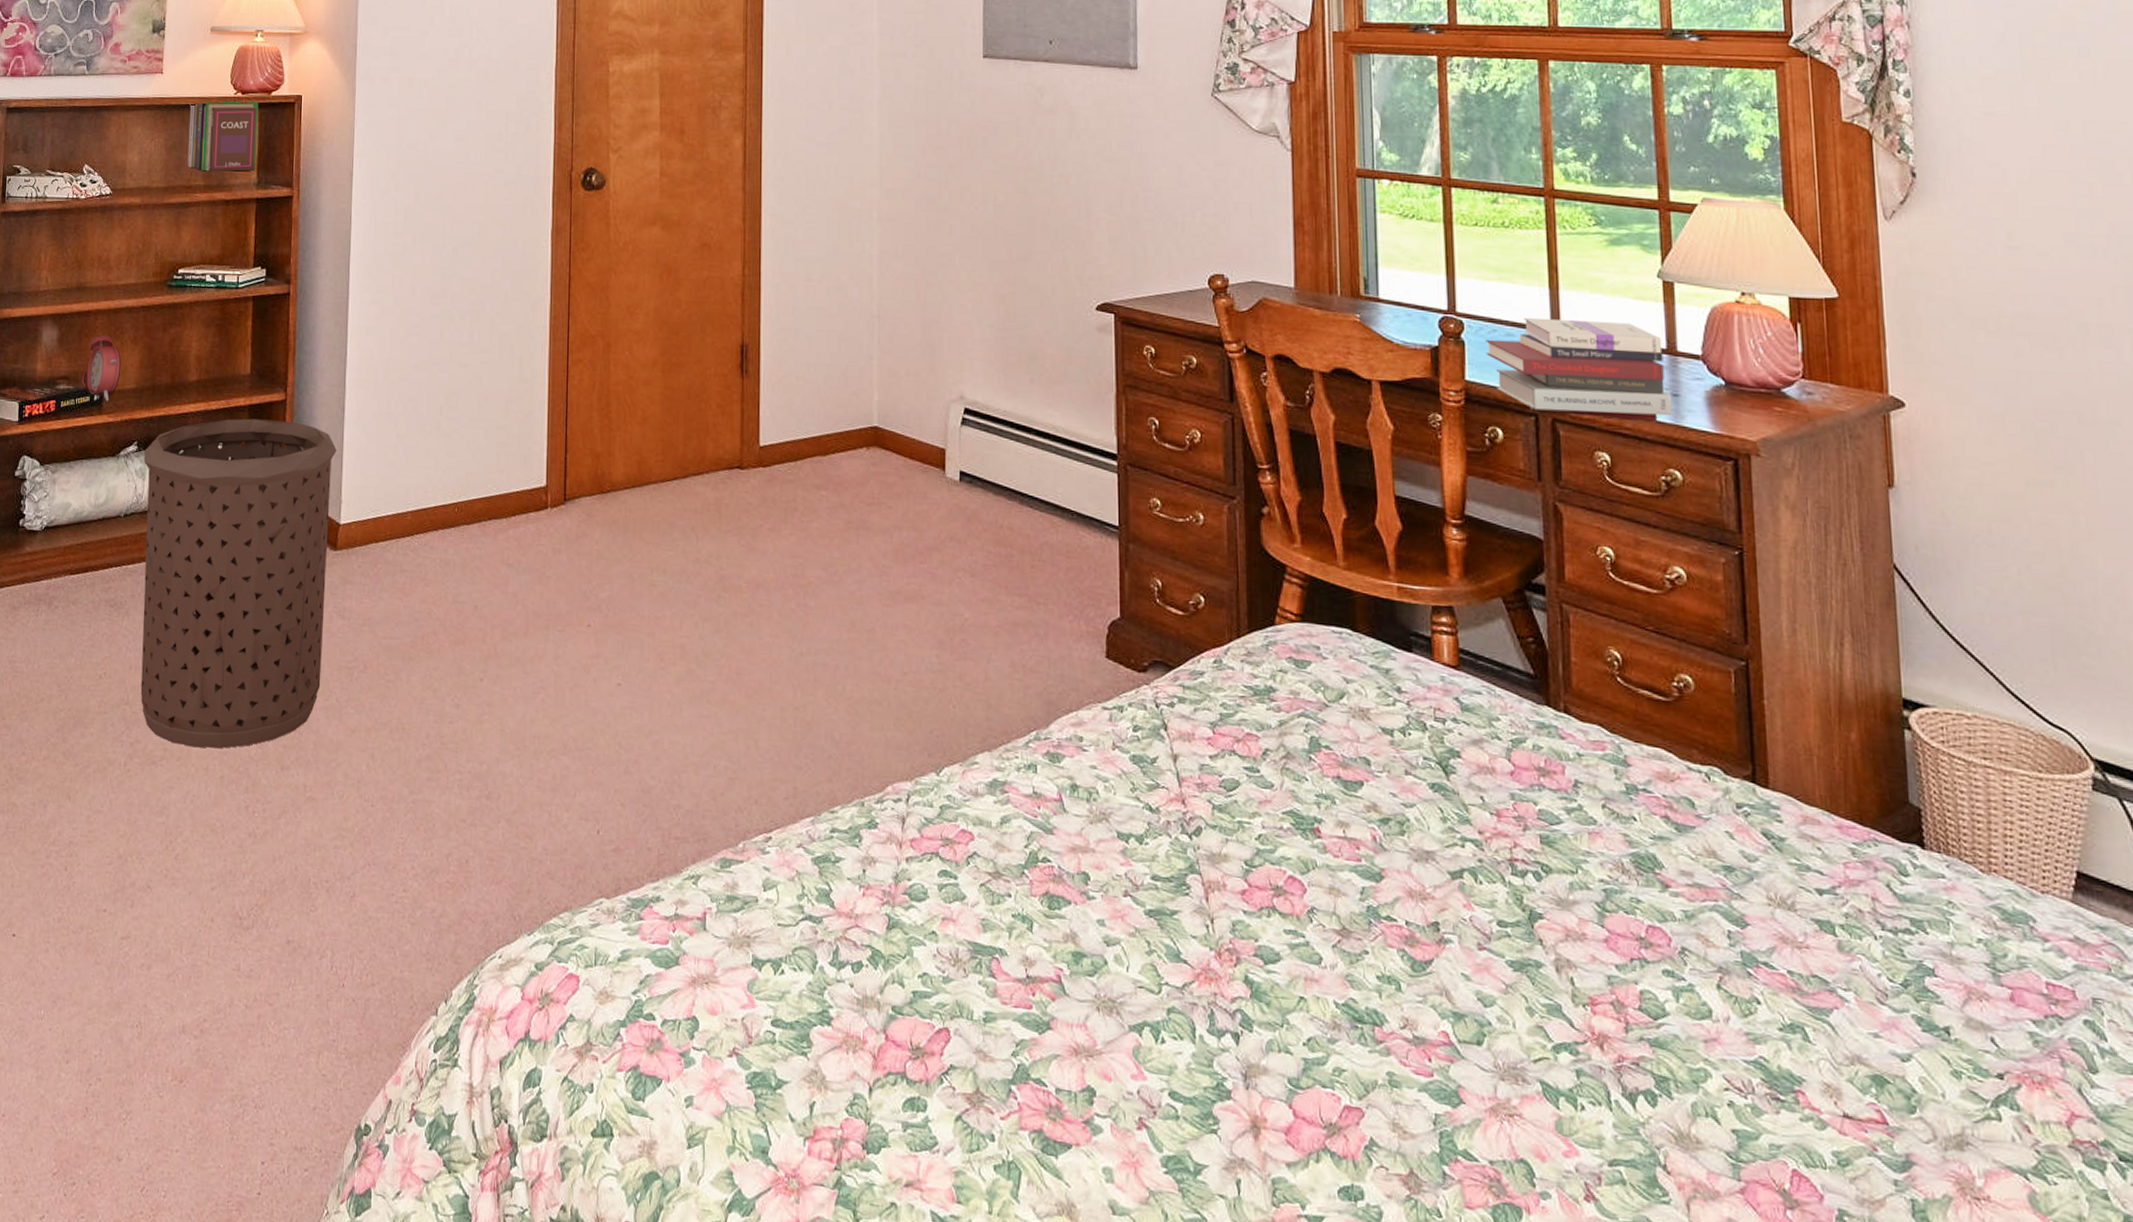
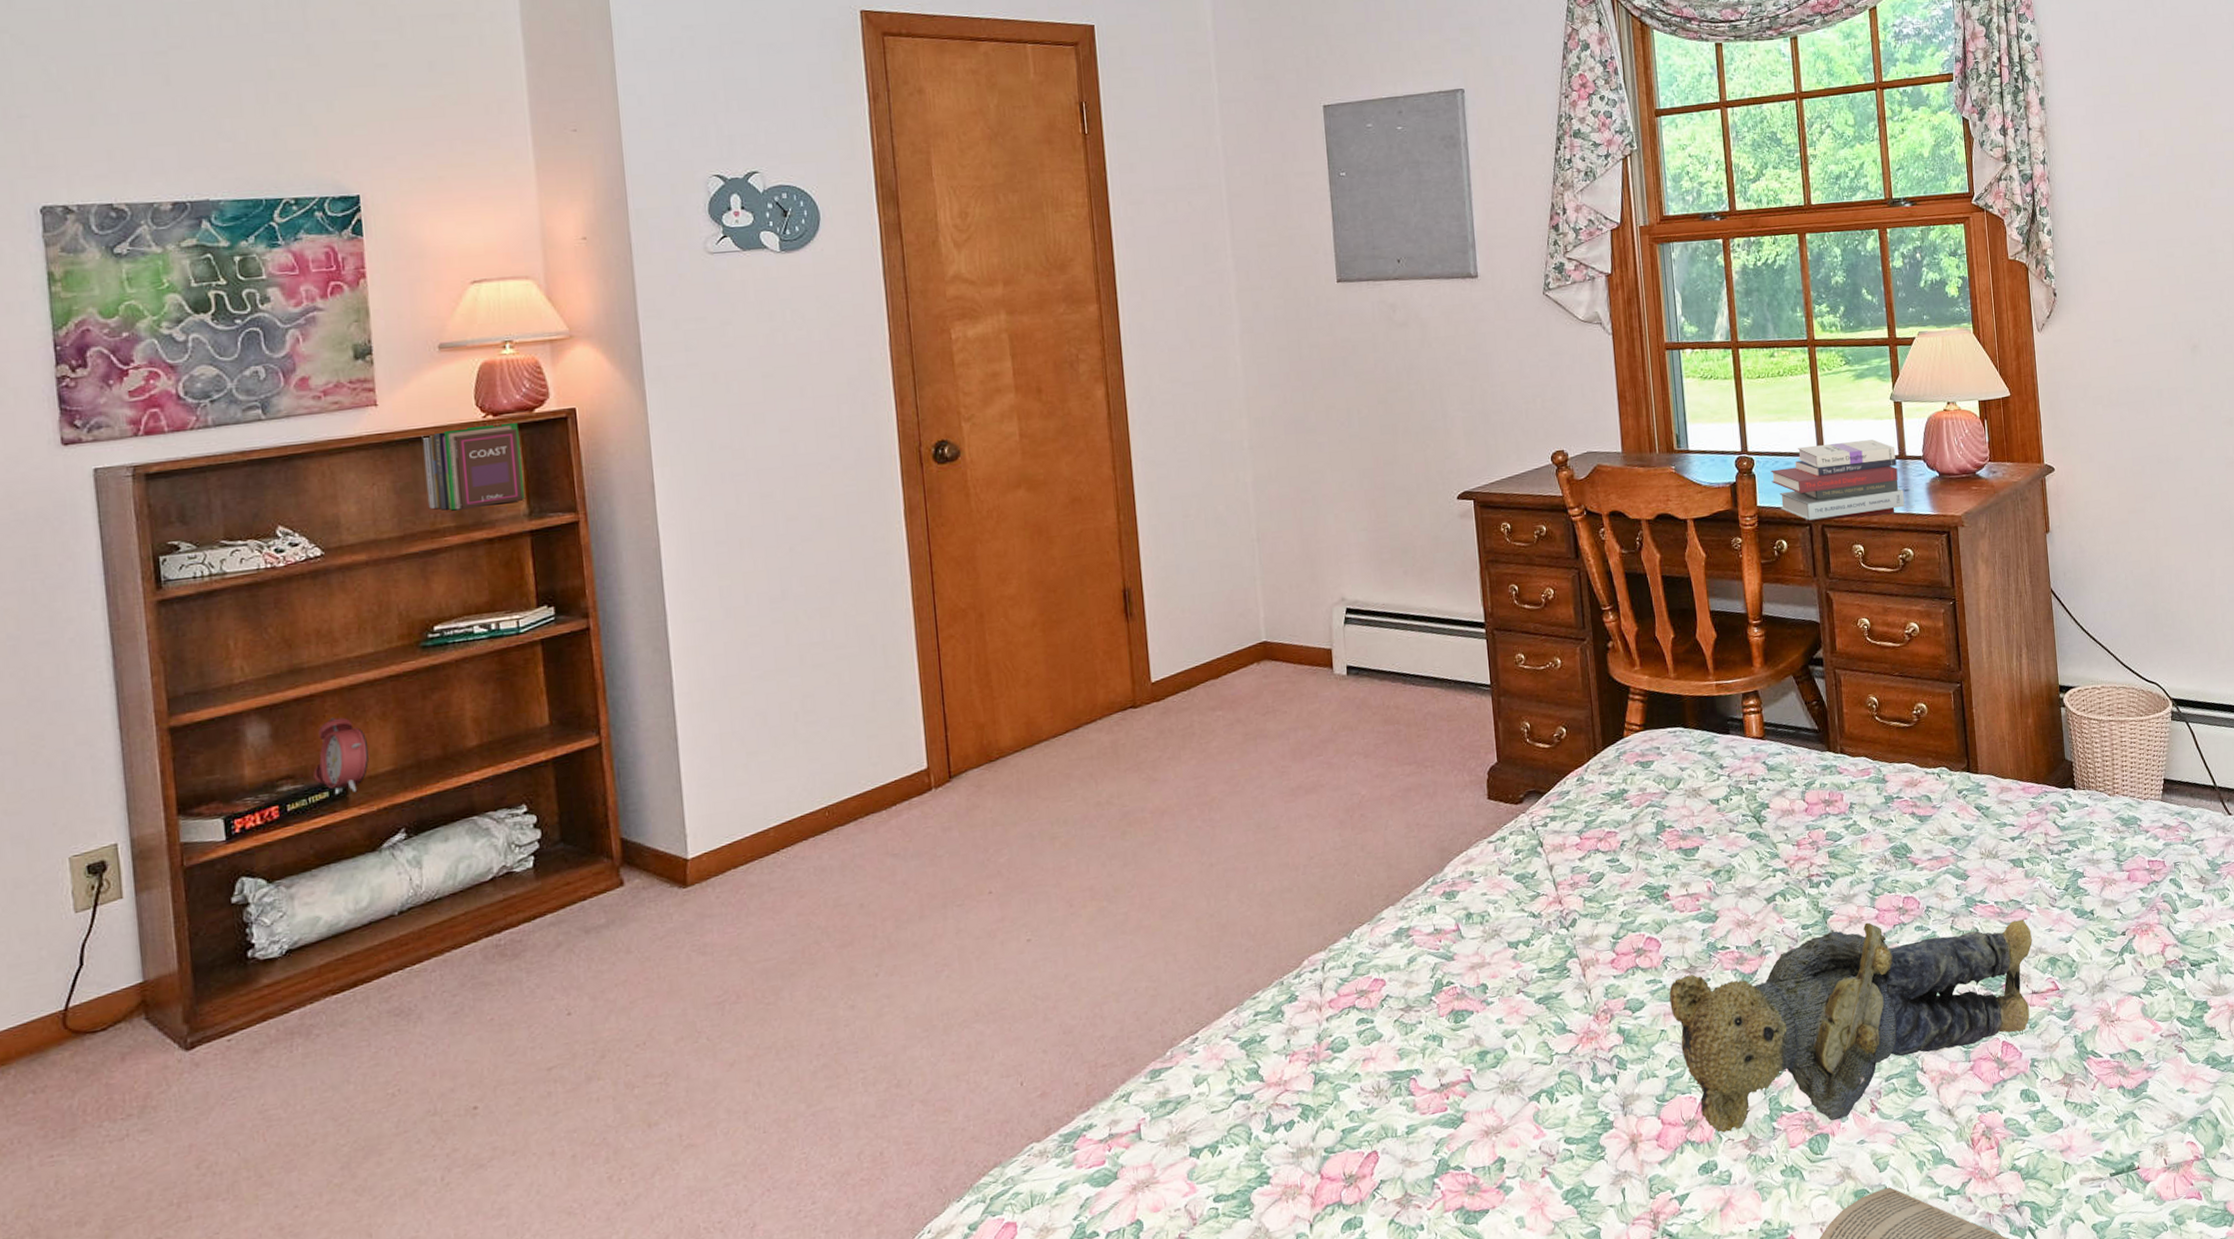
laundry basket: present [140,418,337,749] -> none [416,763,686,1139]
teddy bear: none [1313,938,1846,1195] -> present [1669,919,2032,1133]

